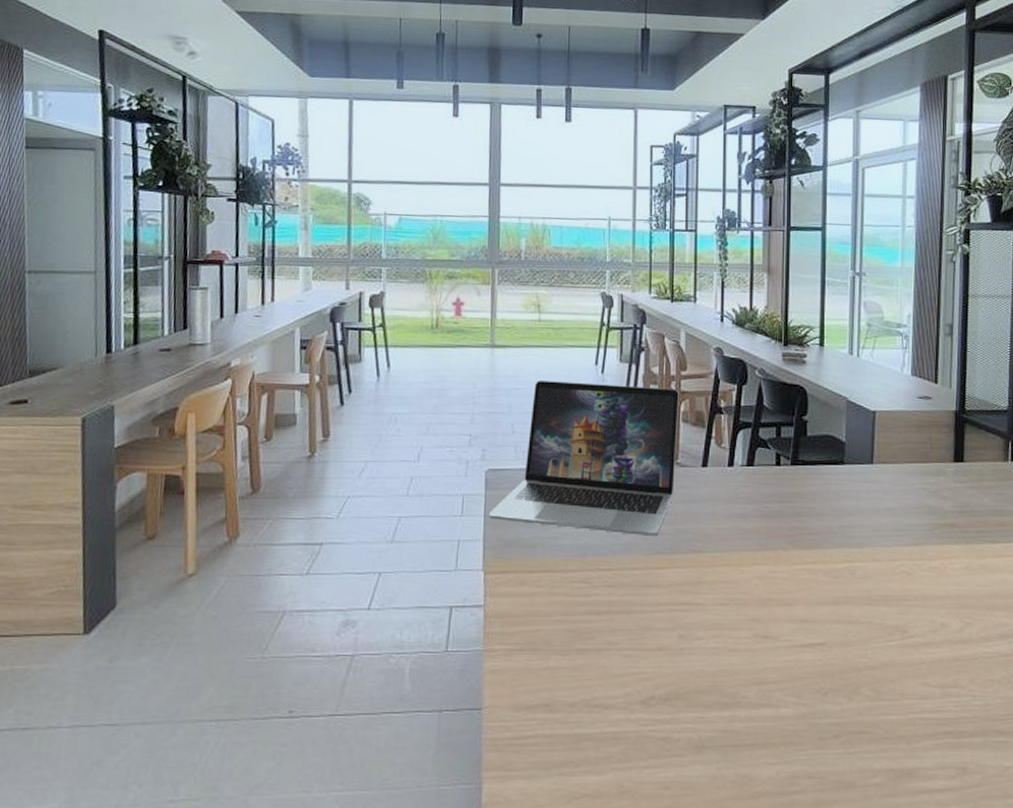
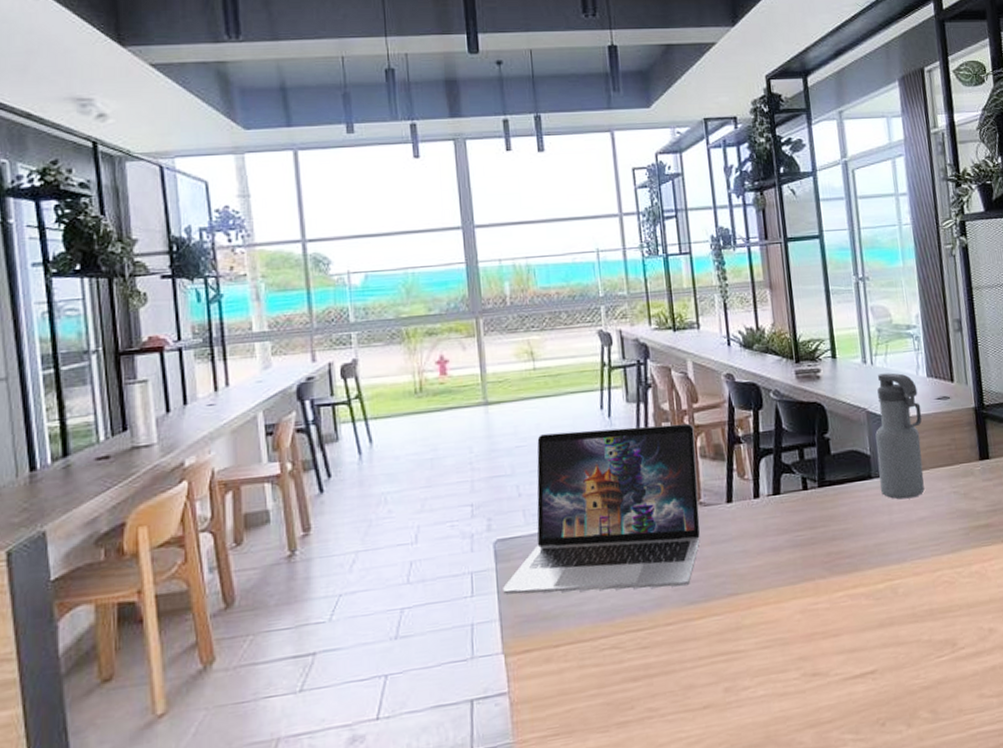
water bottle: none [851,366,901,488] -> present [875,372,925,500]

